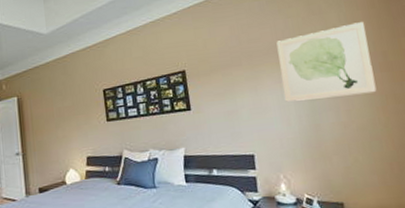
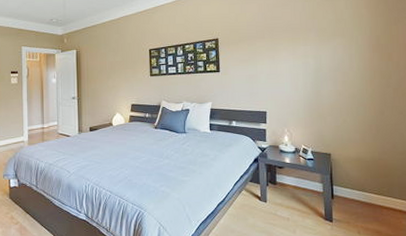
wall art: present [276,22,377,102] -> none [294,10,368,71]

